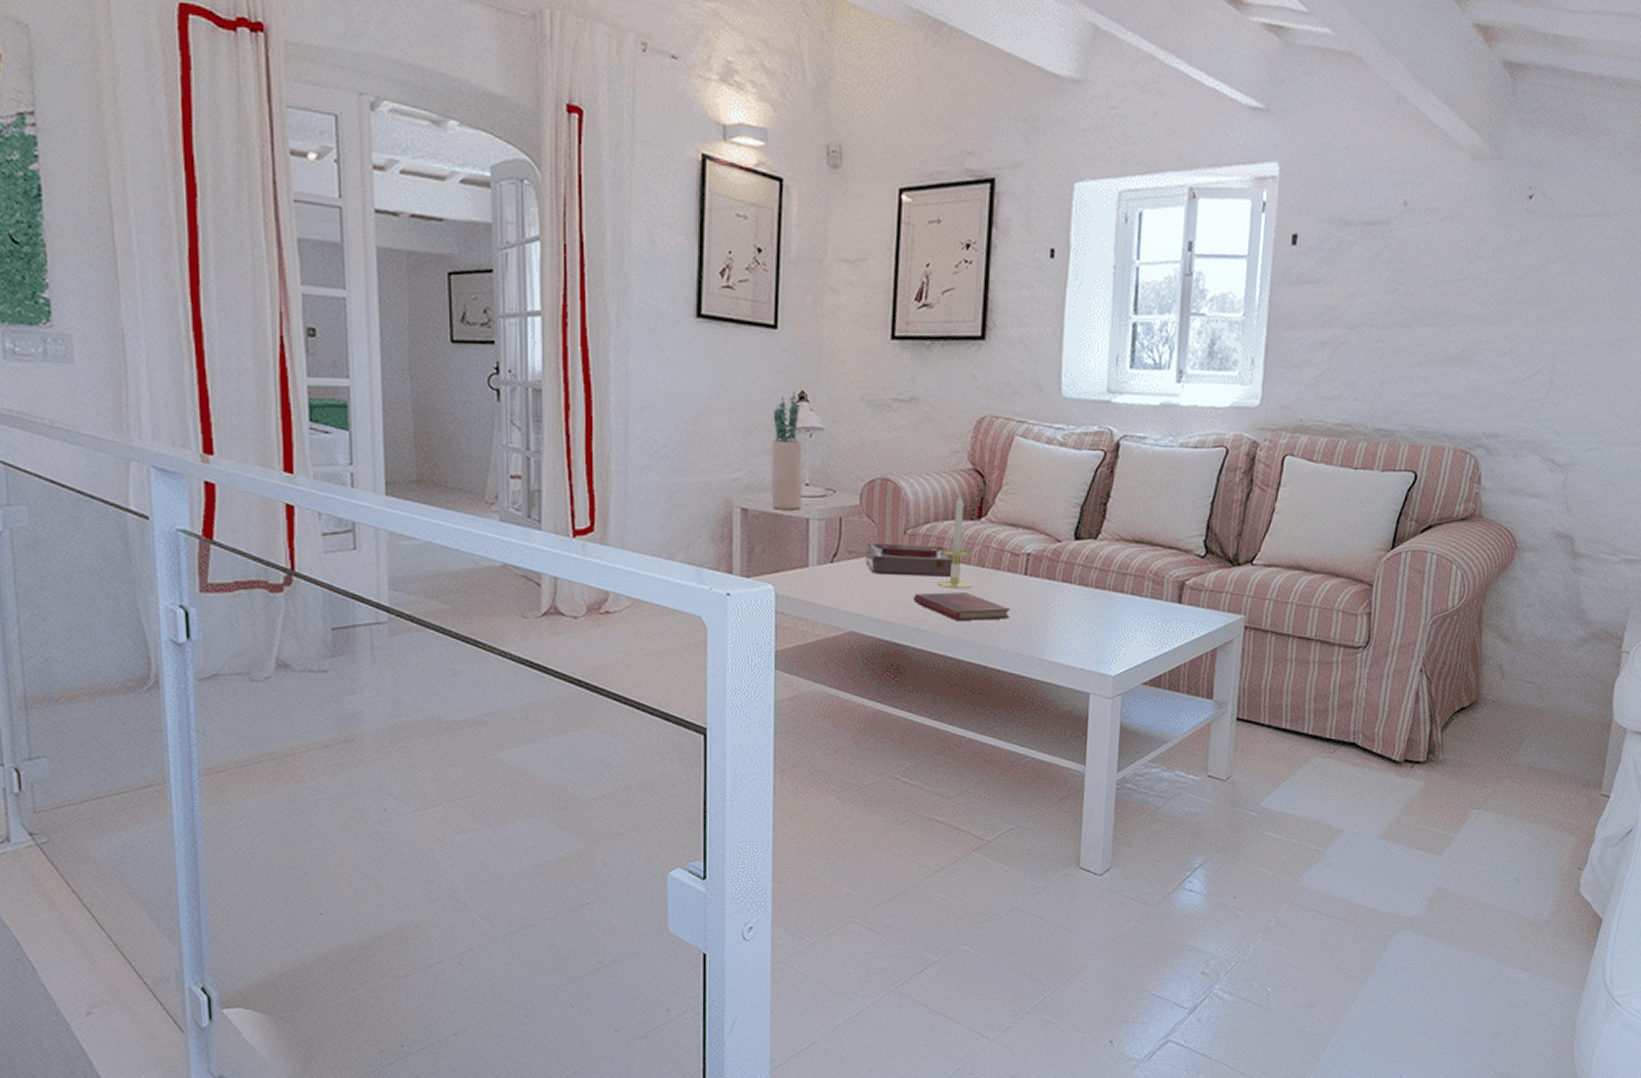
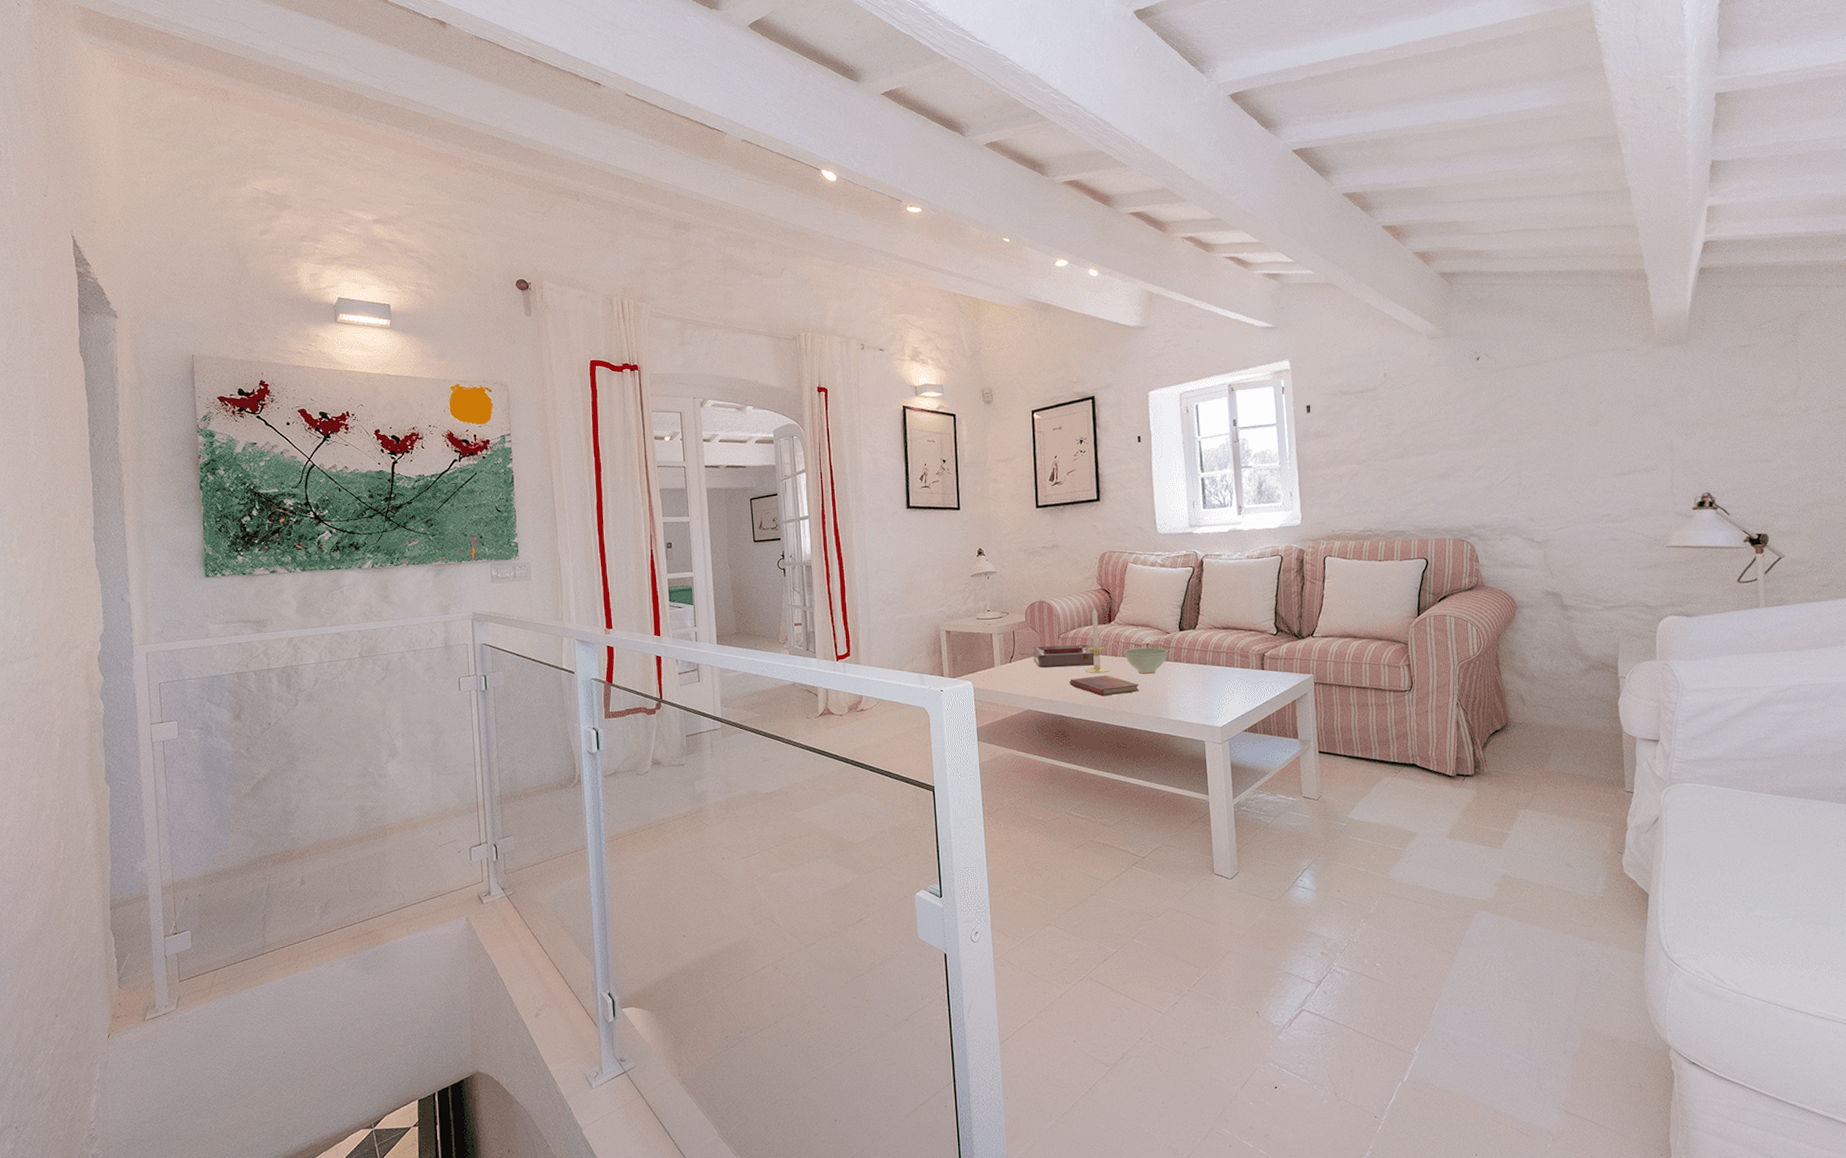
vase: present [770,390,803,510] -> none [962,549,987,630]
bowl: none [994,558,1057,597] -> present [1123,647,1169,675]

